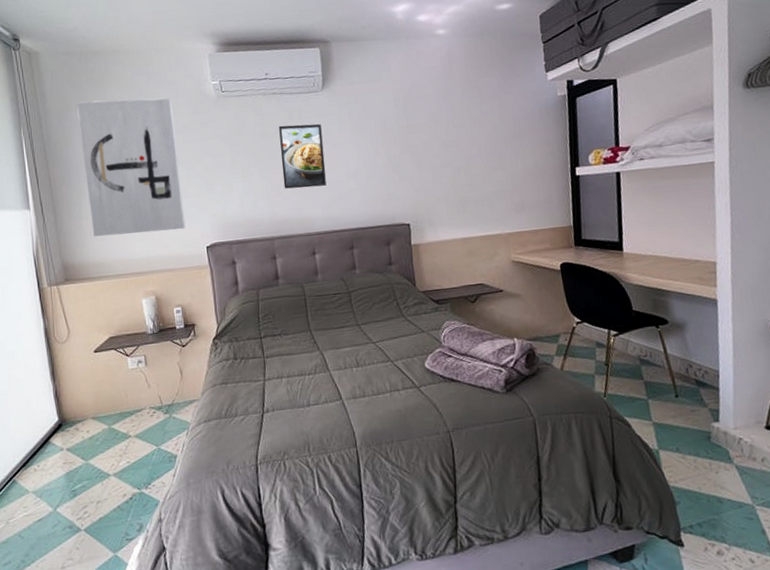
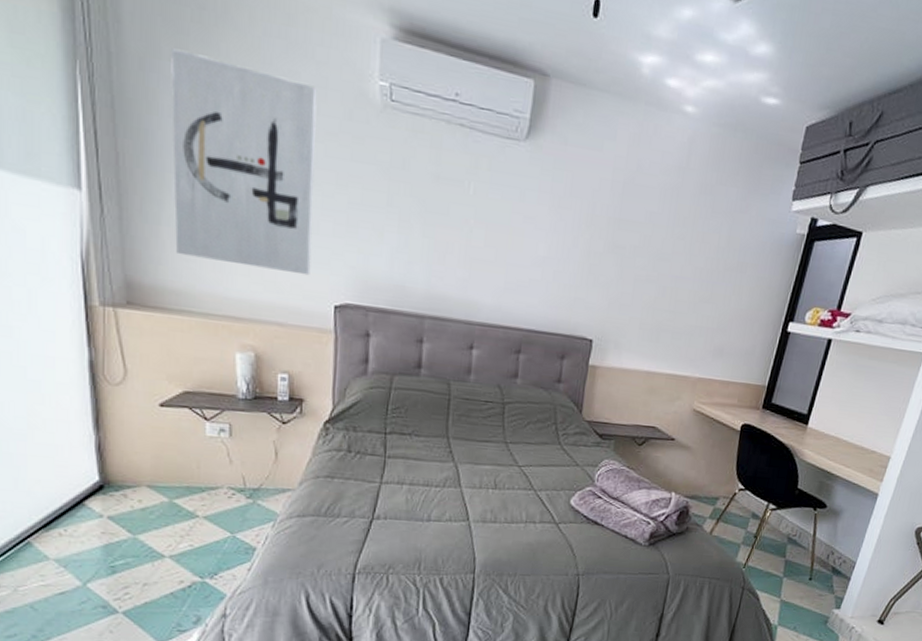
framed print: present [279,124,326,189] -> none [450,171,516,267]

